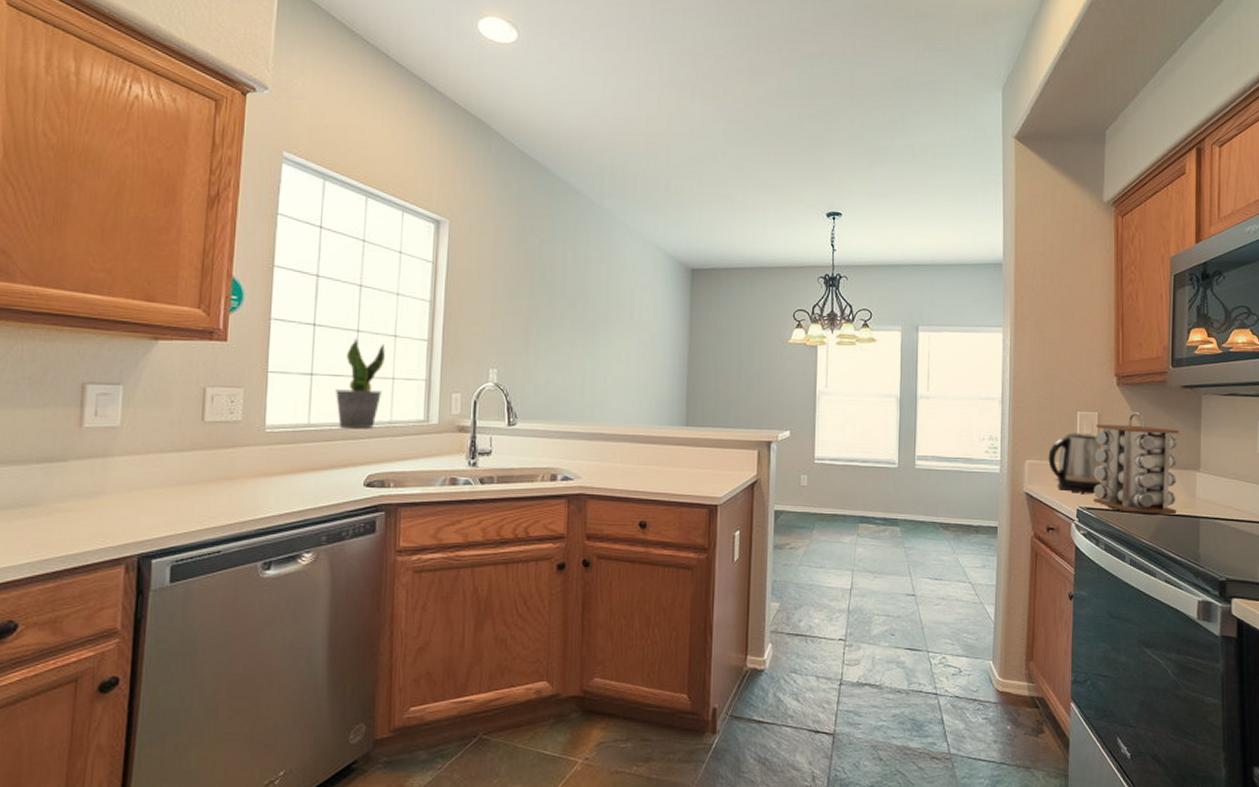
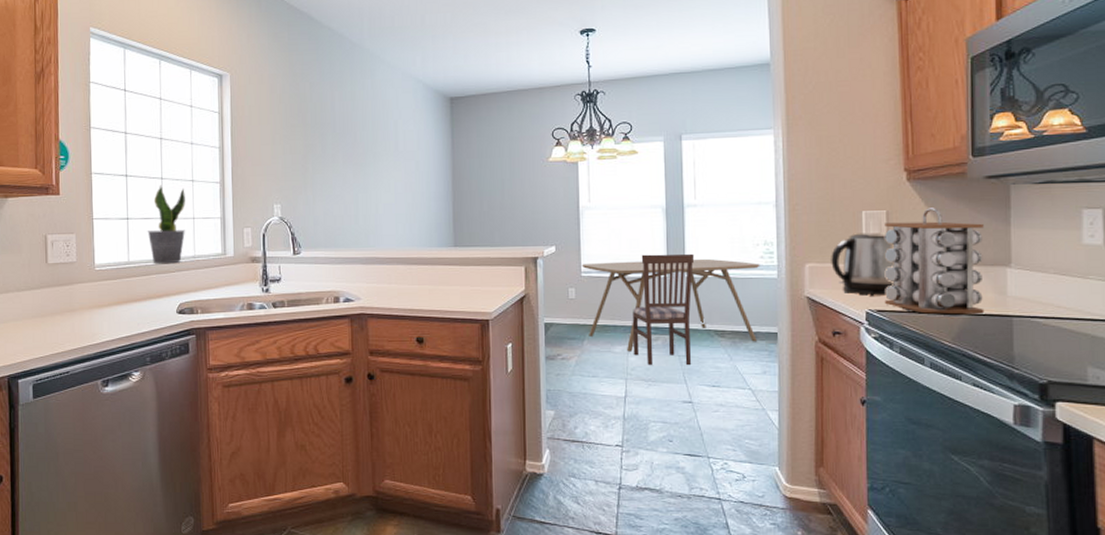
dining table: none [815,449,985,543] -> present [581,258,760,352]
dining chair: none [861,443,925,558] -> present [632,253,695,366]

